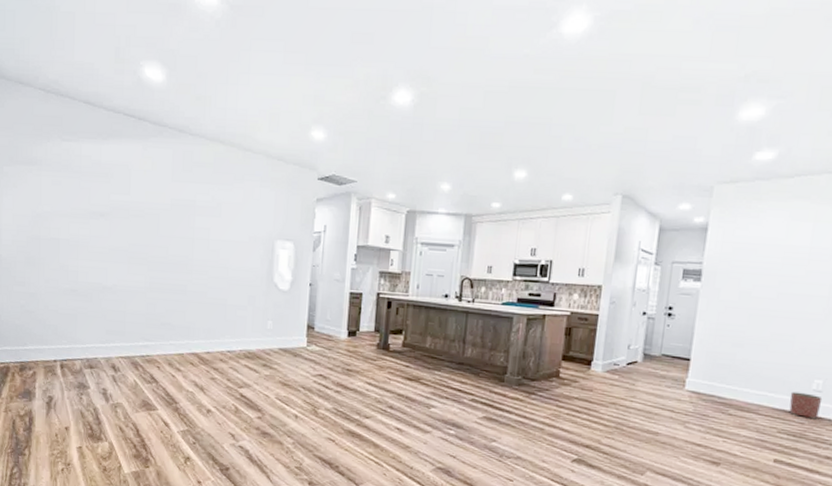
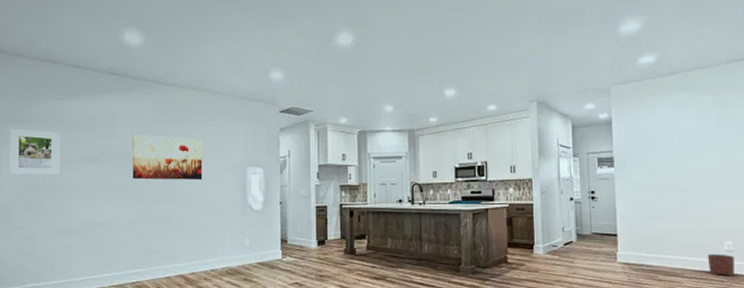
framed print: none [11,169,67,228] -> present [10,128,60,175]
wall art: none [146,189,227,250] -> present [132,133,203,181]

